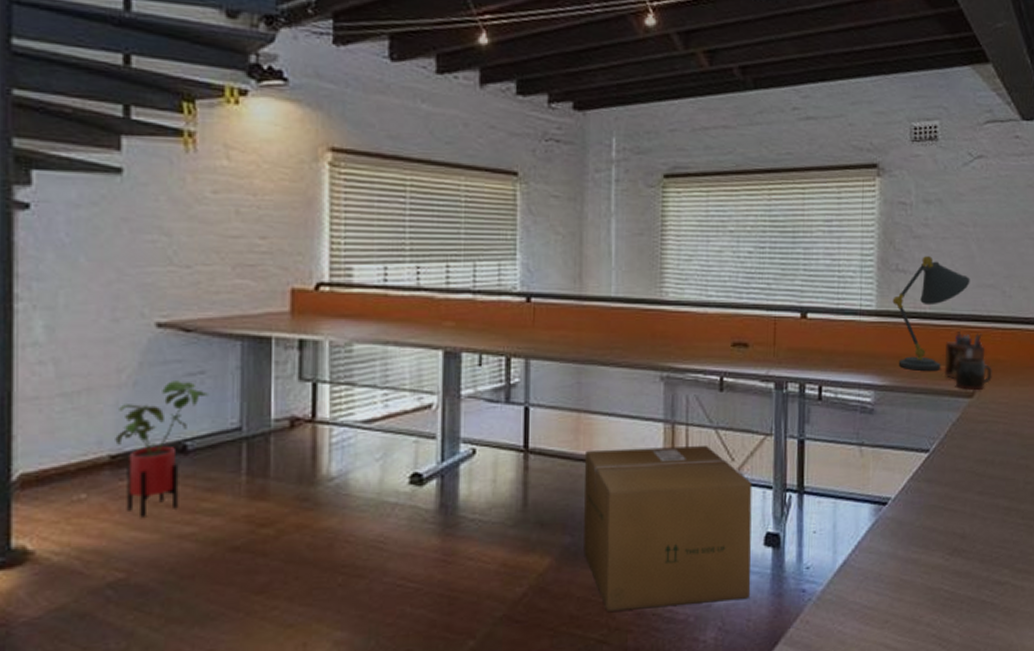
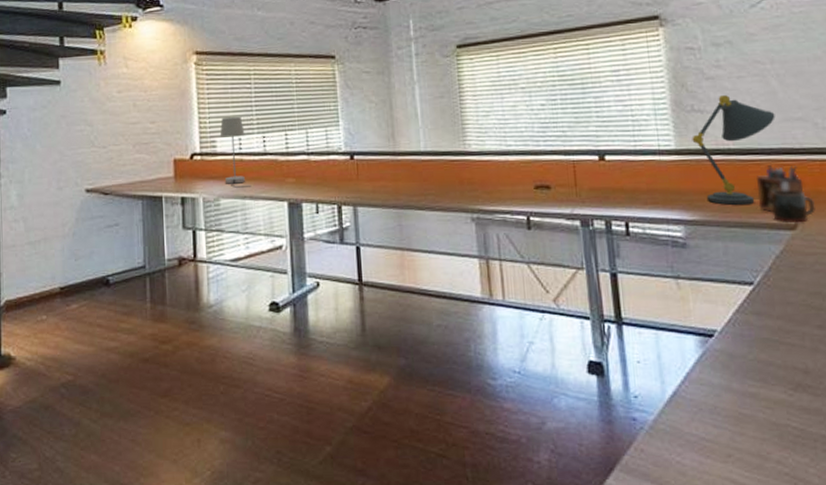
house plant: present [115,381,208,518] -> none [63,231,121,334]
table lamp: none [358,238,397,330] -> present [219,116,252,188]
box: present [583,445,753,611] -> none [410,278,580,428]

